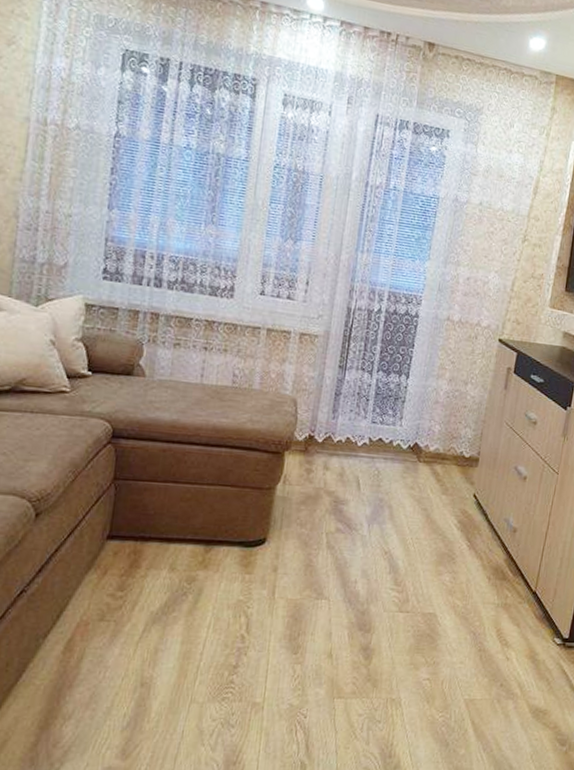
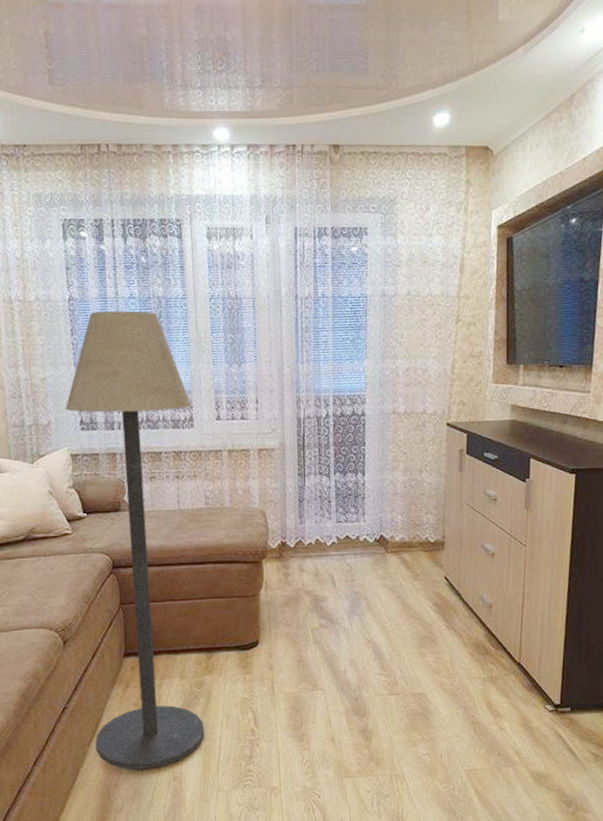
floor lamp: none [52,154,236,672] -> present [65,310,205,770]

